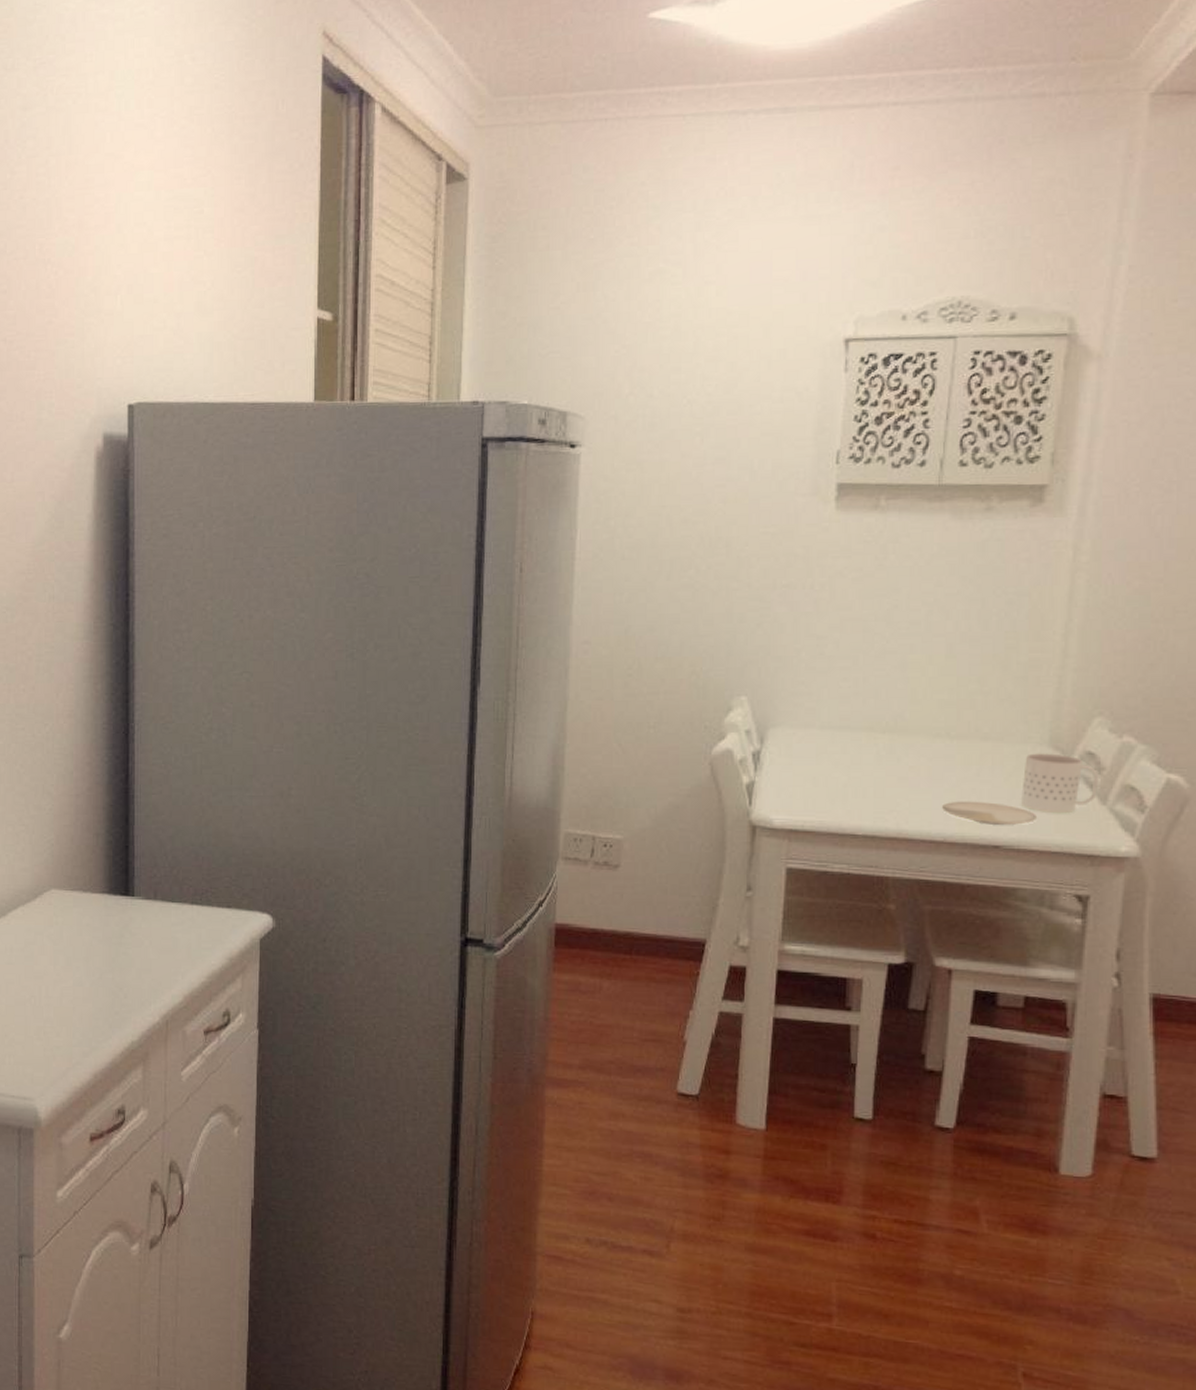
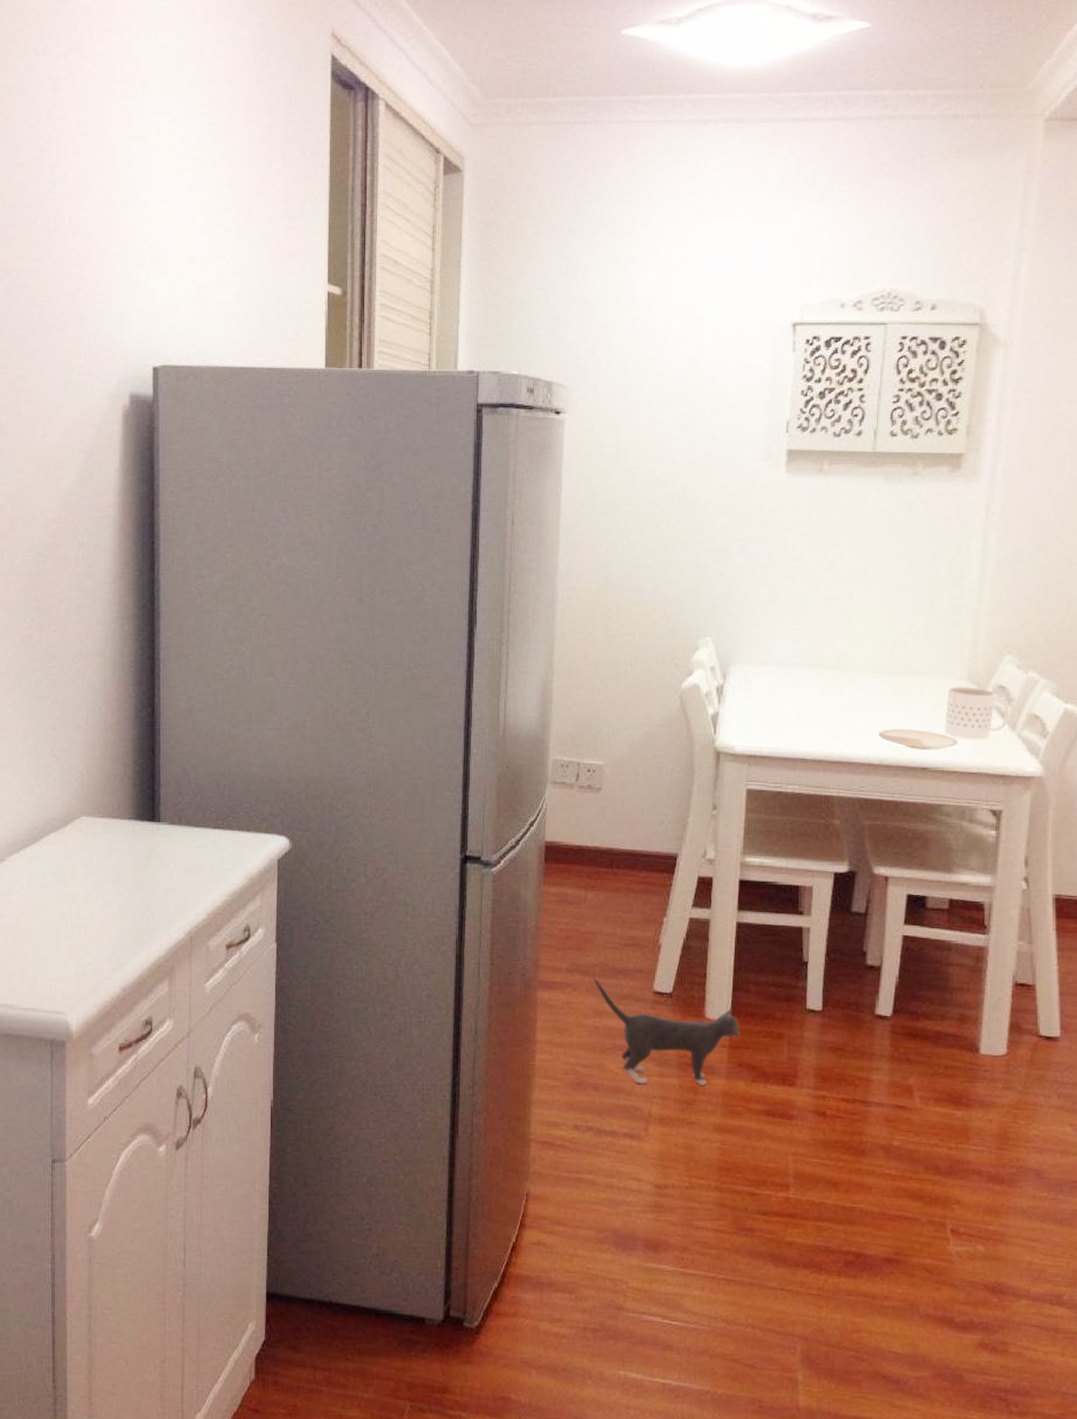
cat: none [609,1075,778,1199] -> present [593,977,741,1085]

